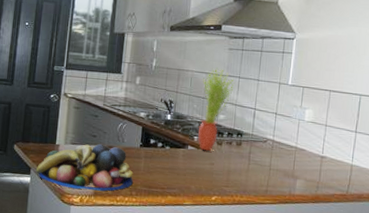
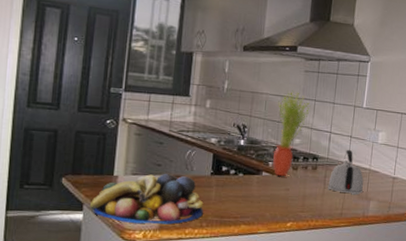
kettle: none [252,126,290,173] -> present [328,149,364,195]

